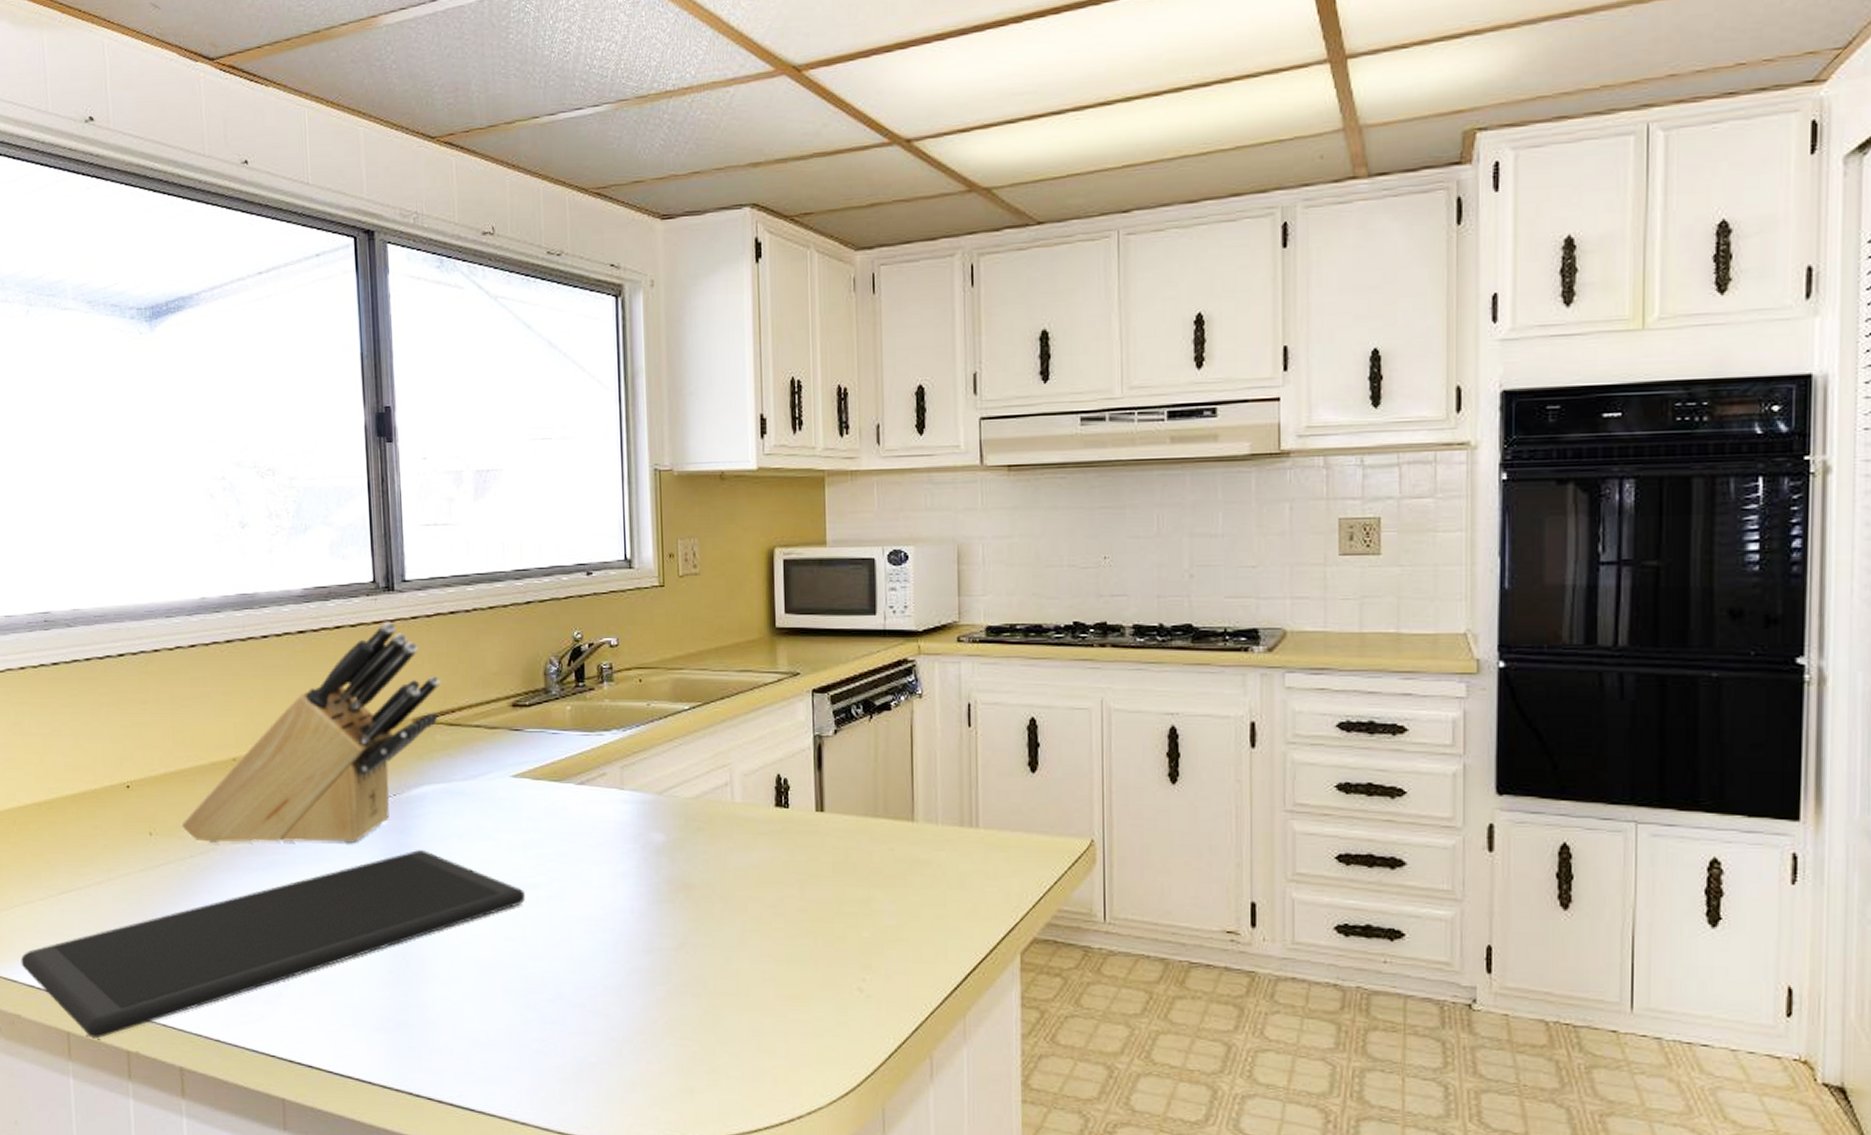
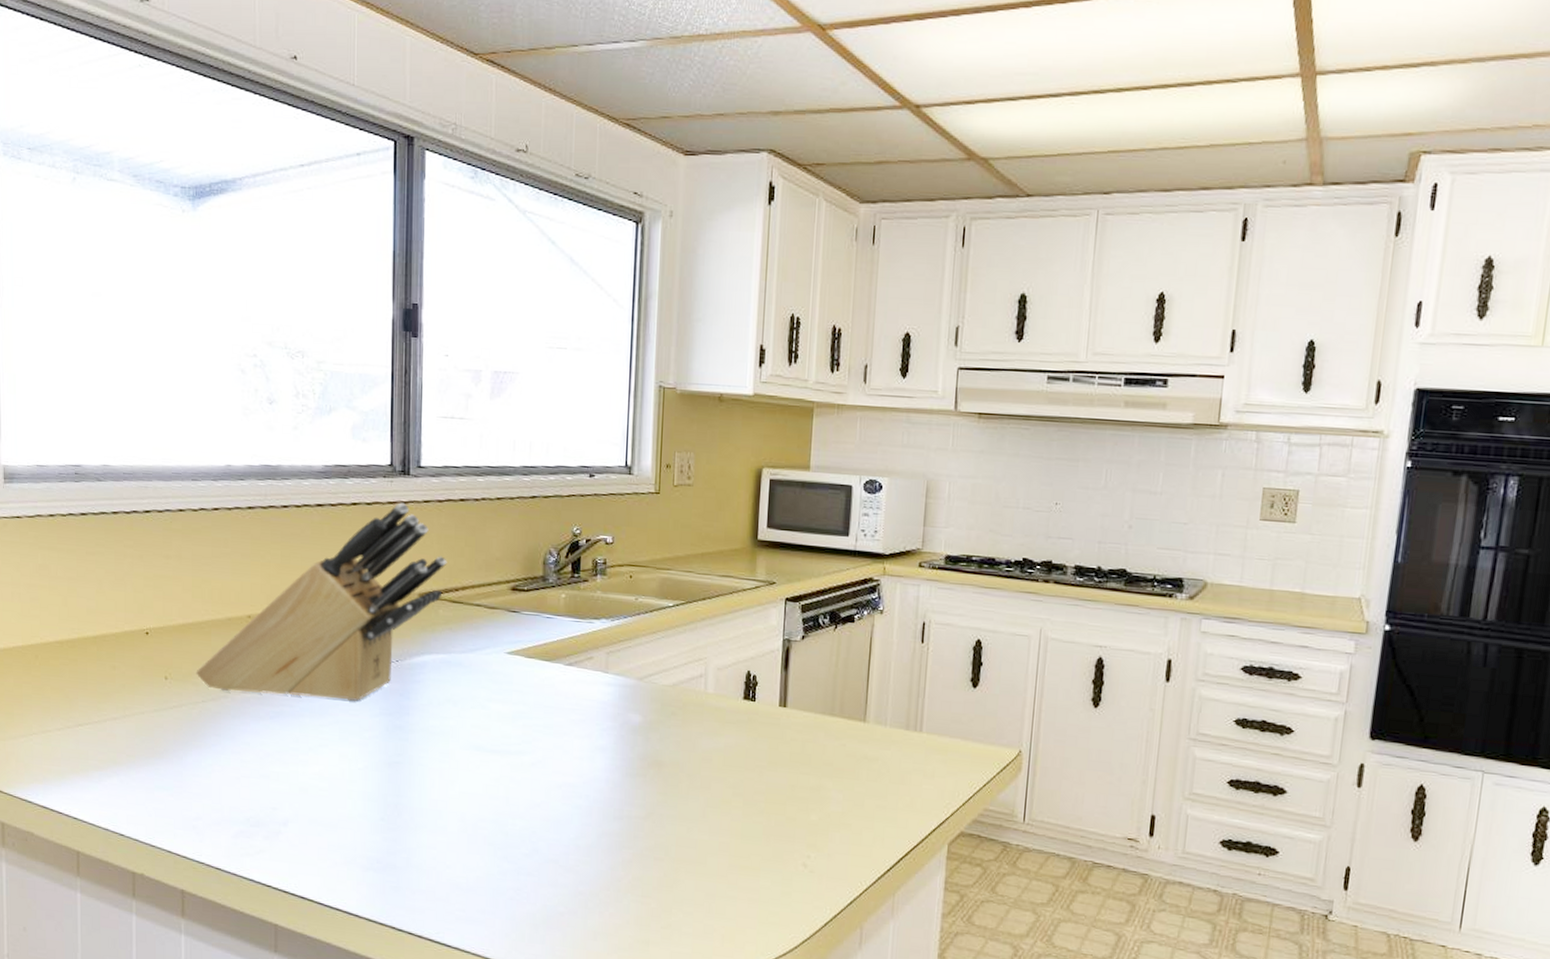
cutting board: present [20,850,525,1039] -> none [36,712,511,859]

